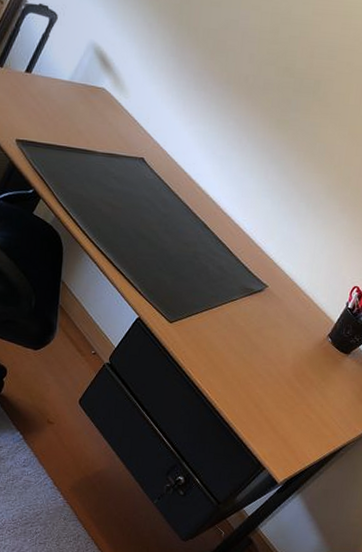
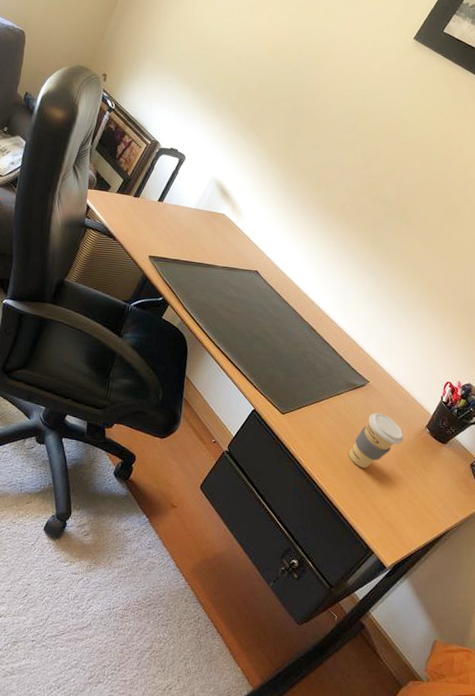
coffee cup: none [241,320,303,381] -> present [348,412,404,469]

